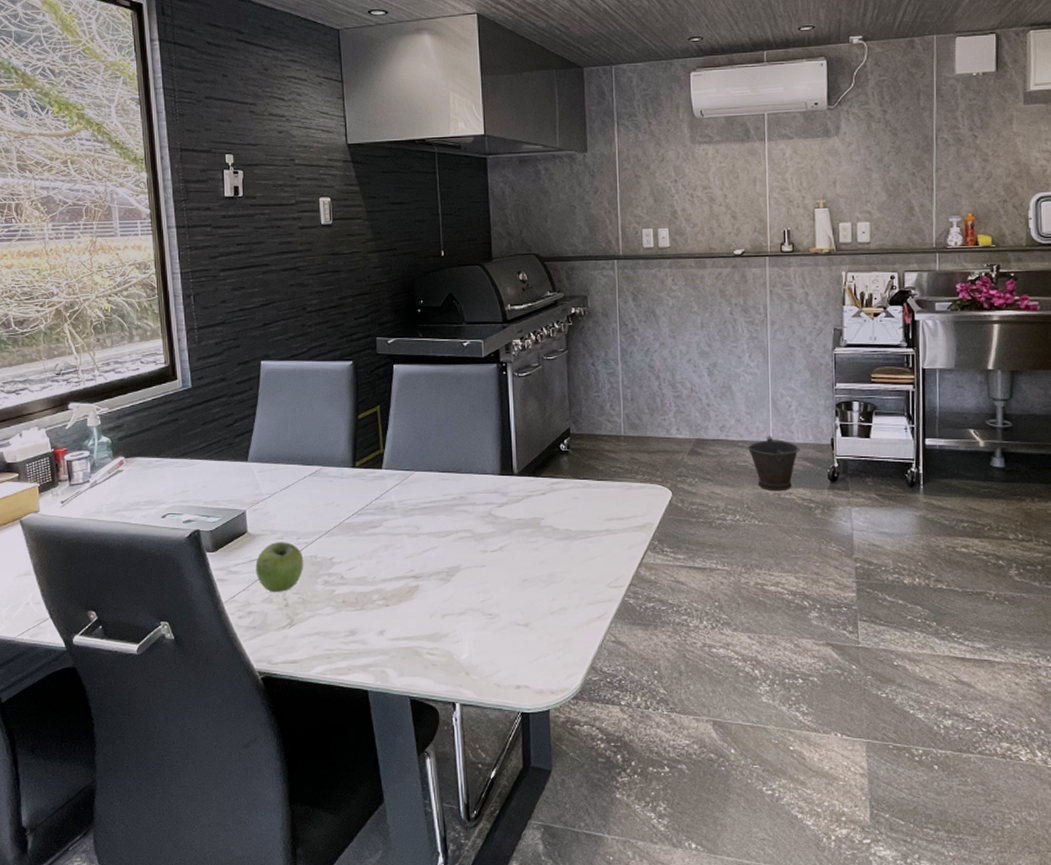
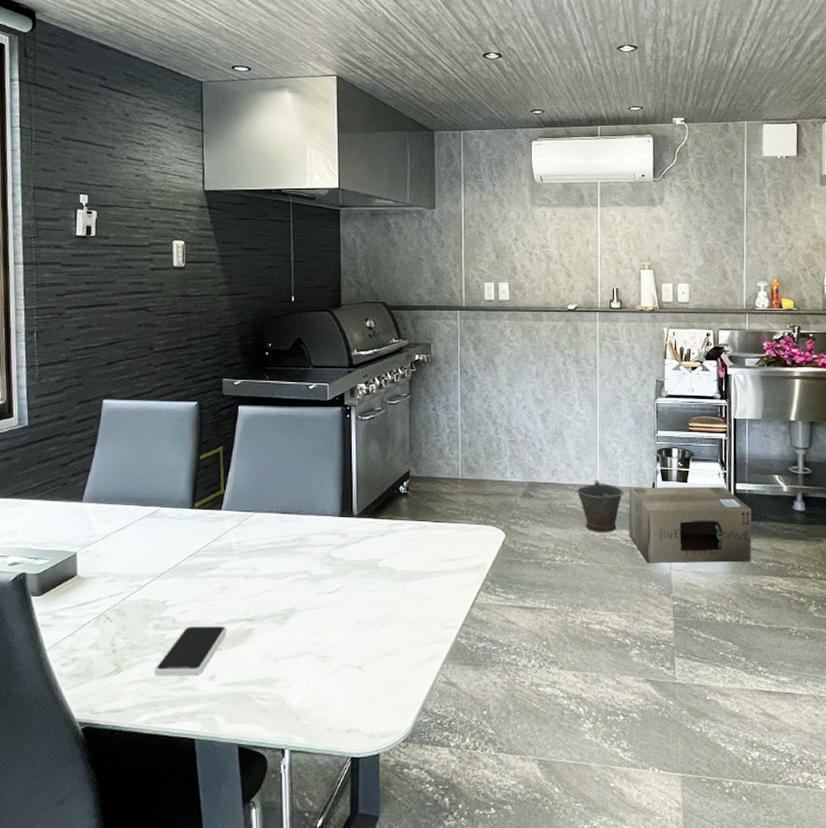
fruit: present [255,542,304,592] -> none [83,585,135,637]
smartphone: none [326,583,394,630] -> present [154,626,227,676]
cardboard box: none [805,441,944,523] -> present [628,486,752,563]

